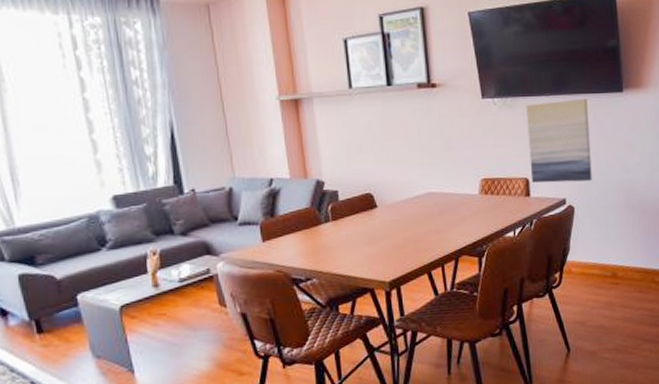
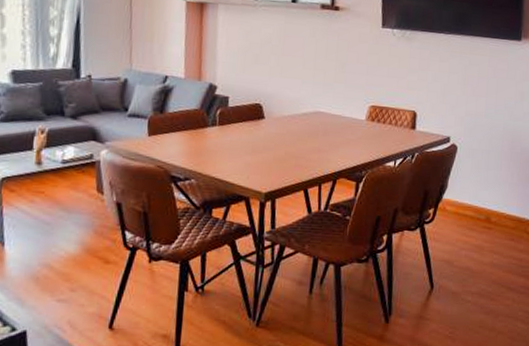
wall art: present [526,99,592,183] -> none [419,39,485,123]

